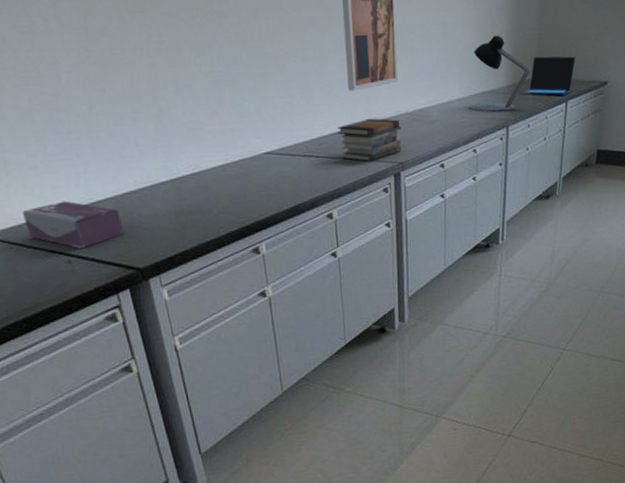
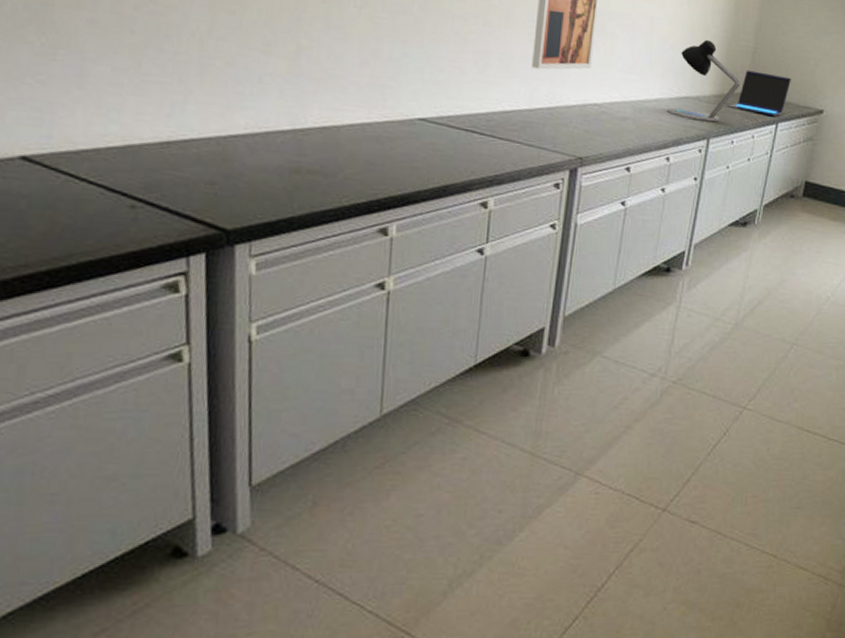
tissue box: present [22,201,124,249] -> none [85,131,217,194]
book stack: present [338,118,402,162] -> none [511,101,586,150]

